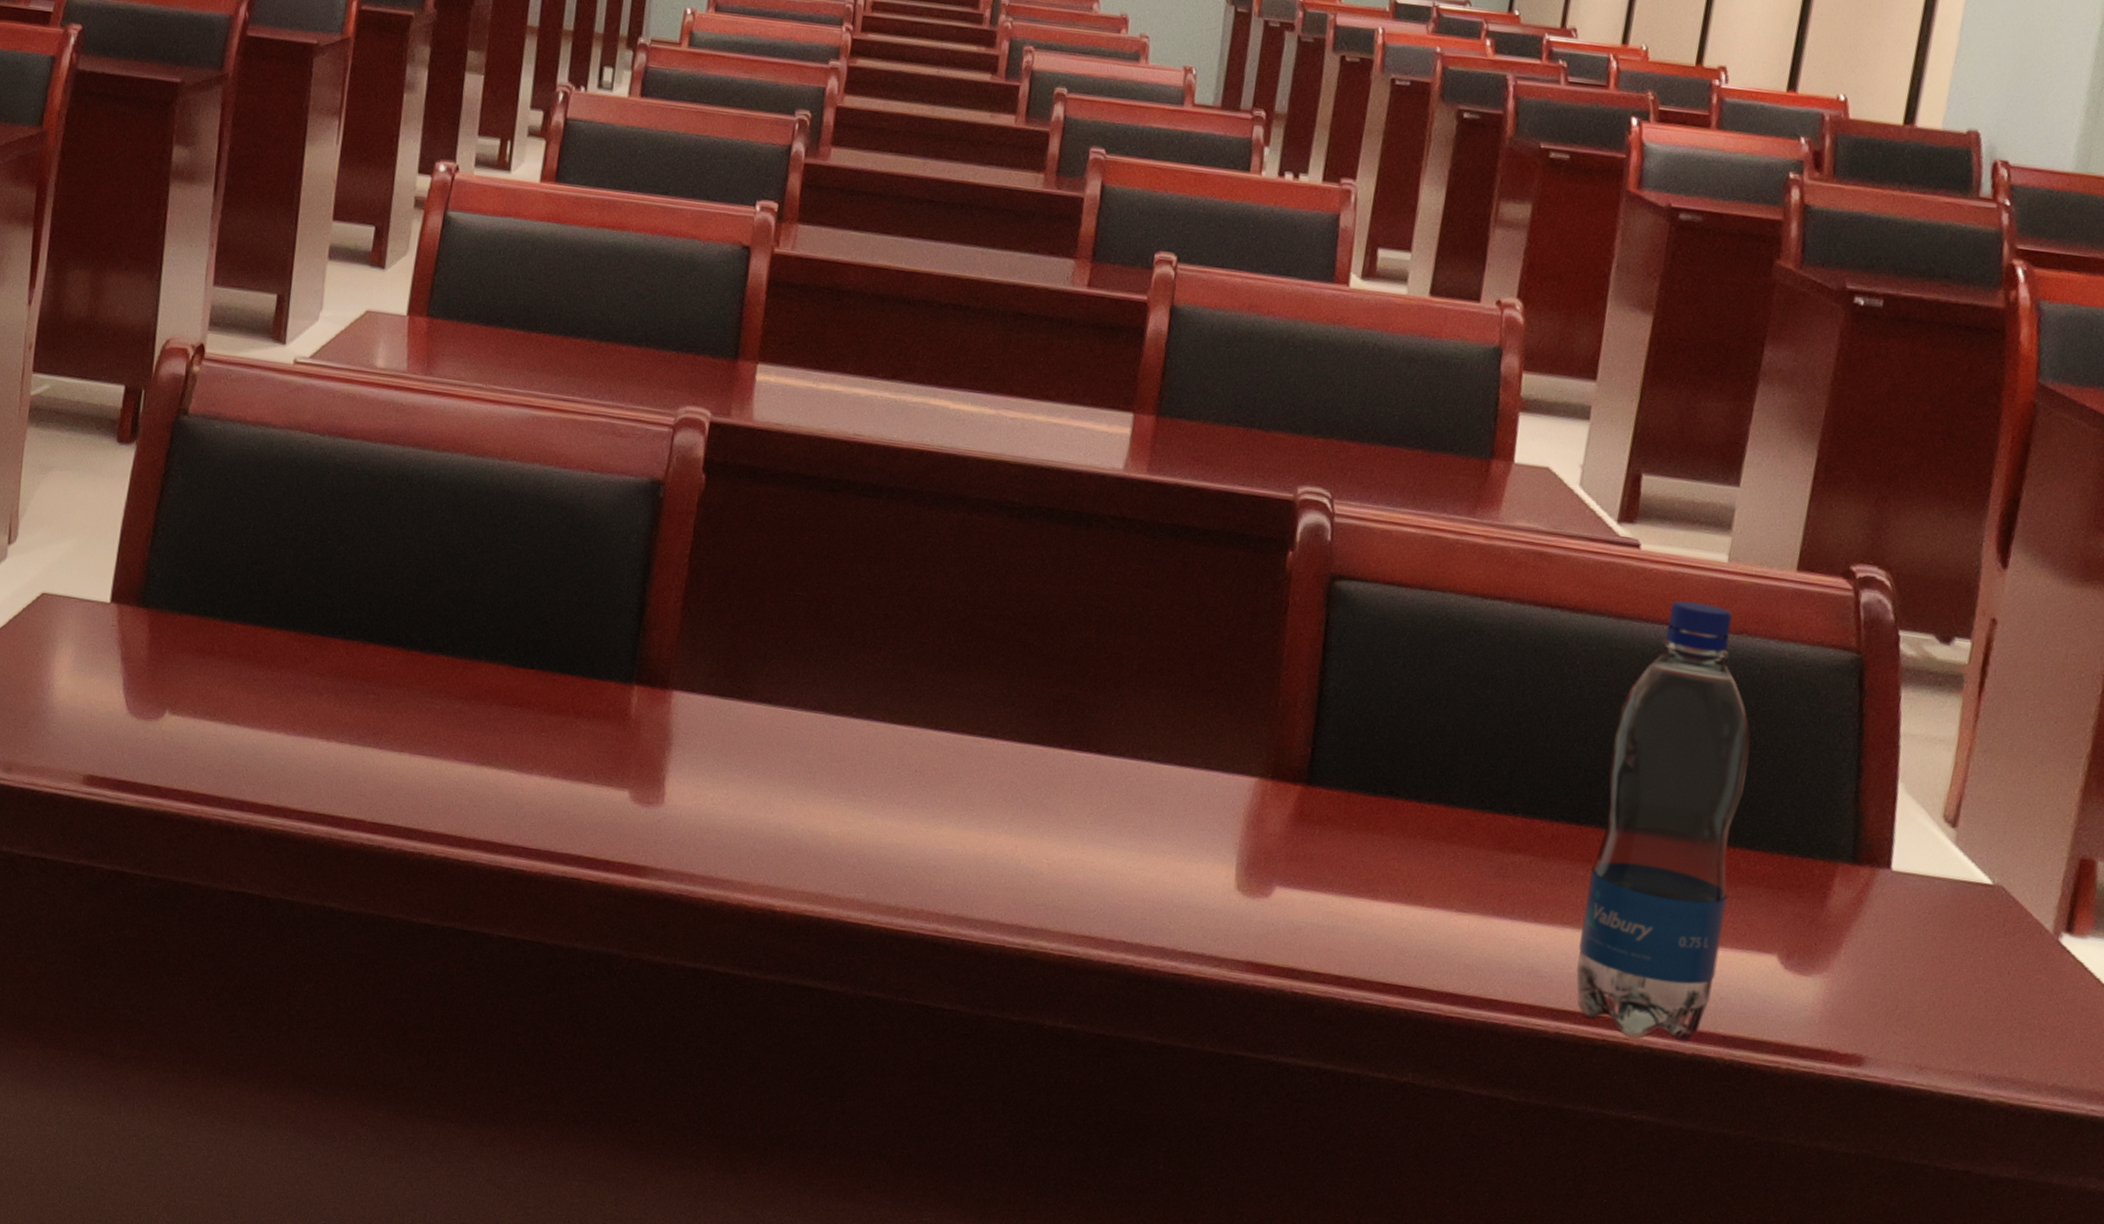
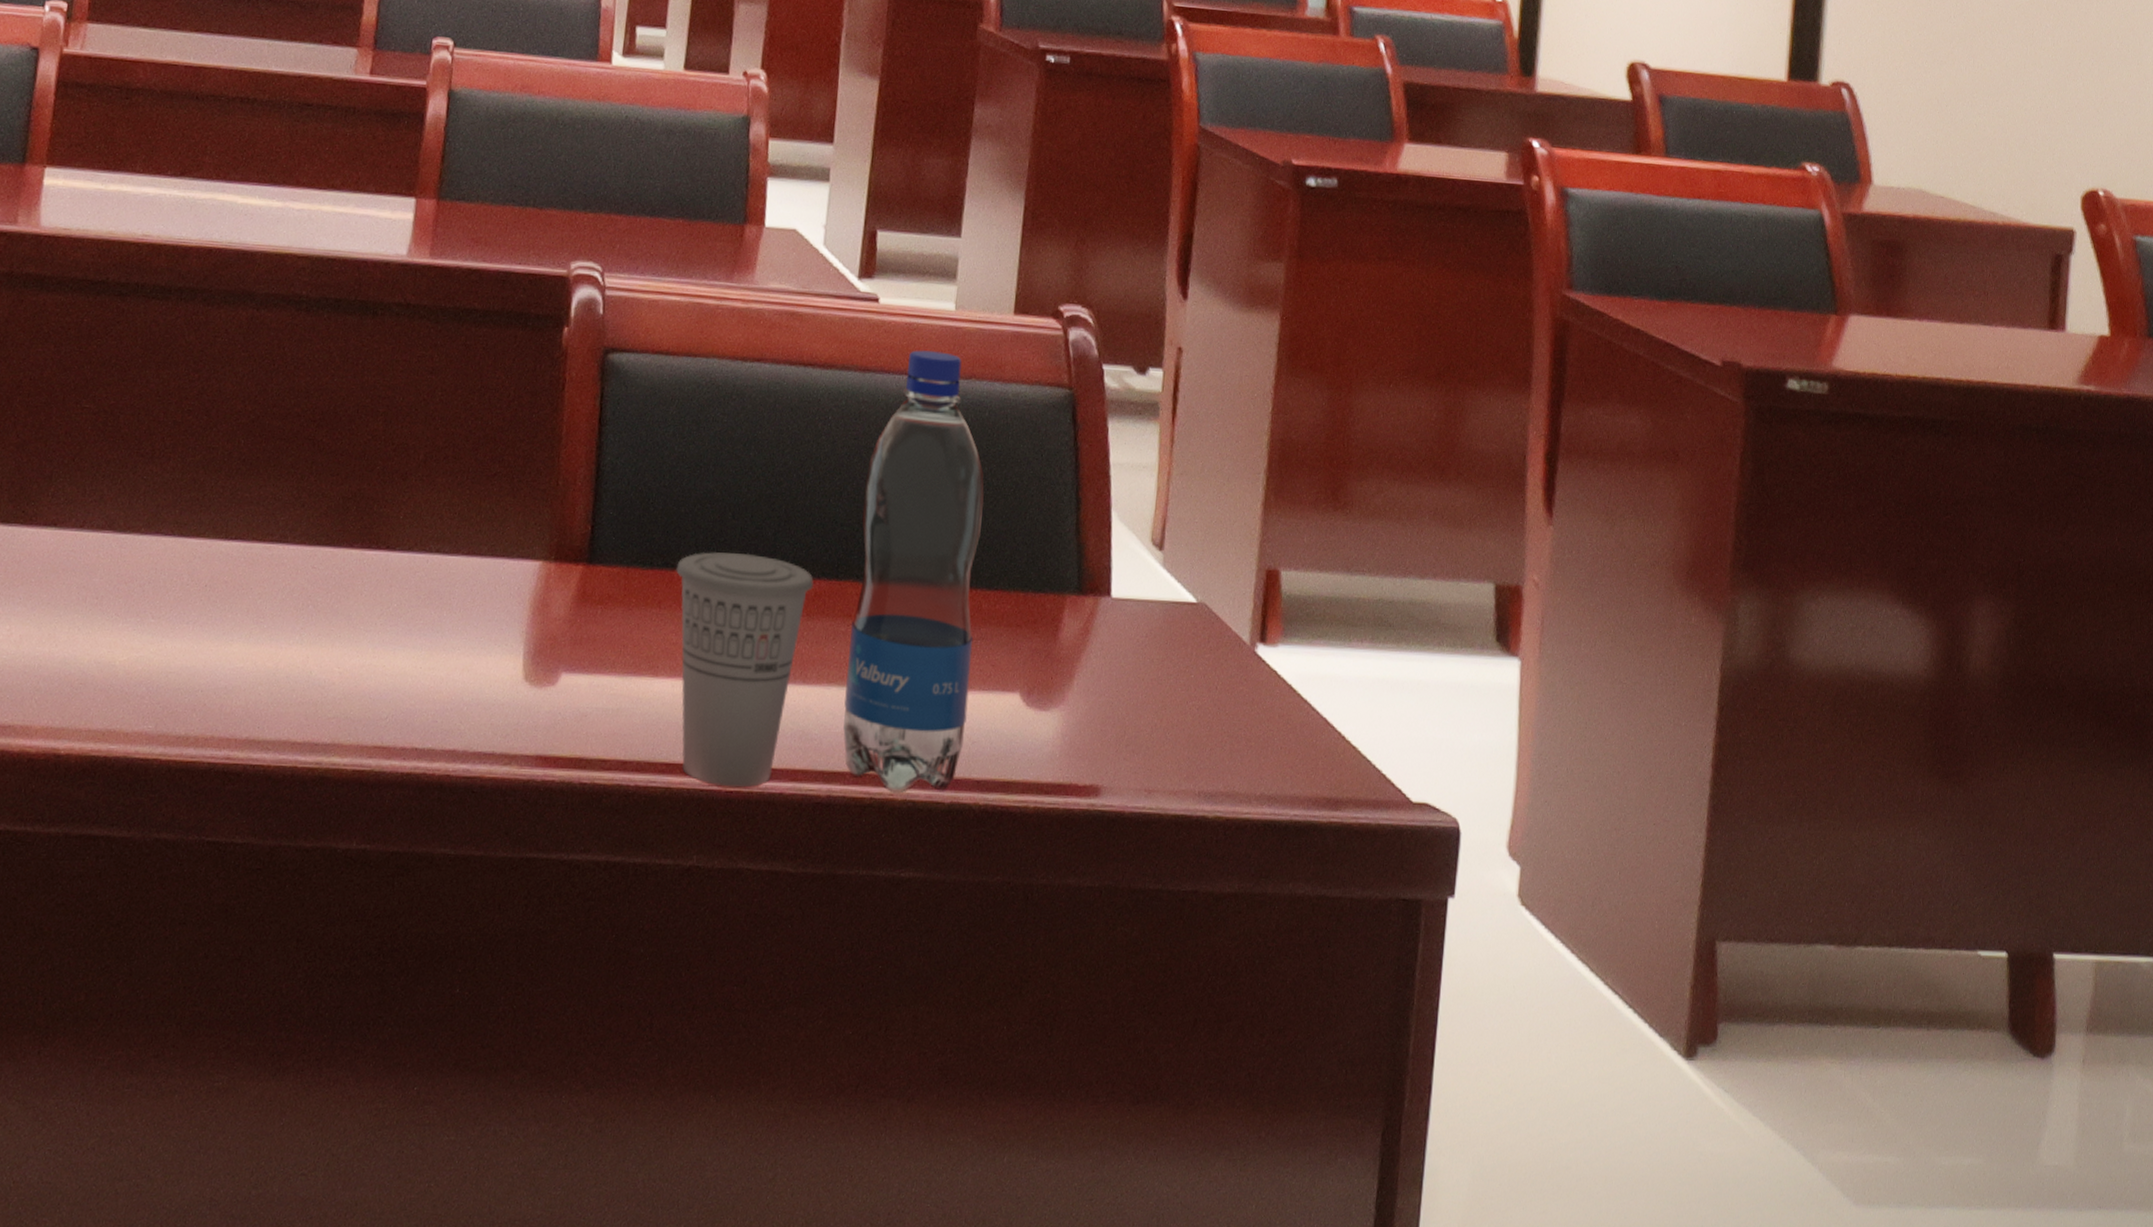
cup: none [1399,784,1552,1016] -> present [676,551,815,788]

